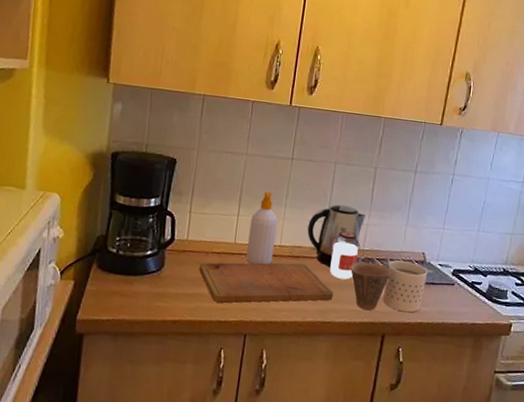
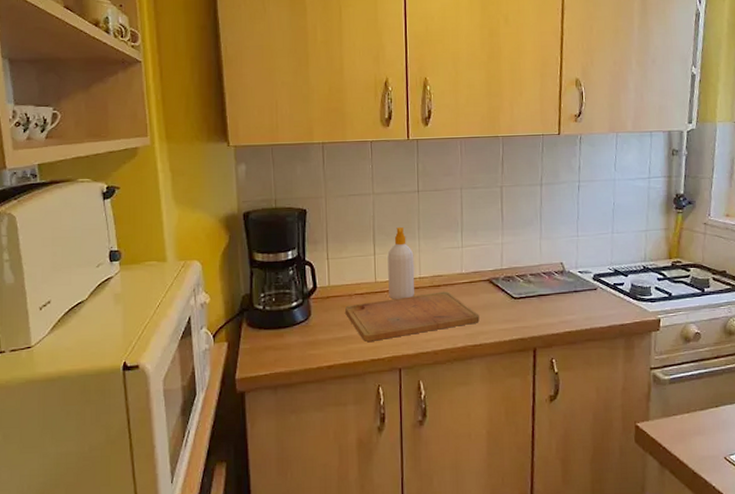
kettle: present [307,204,365,267] -> none [444,228,499,290]
jar: present [330,231,361,280] -> none [470,253,499,301]
cup: present [350,262,391,311] -> none [492,280,532,328]
mug: present [383,260,428,313] -> none [528,273,569,324]

